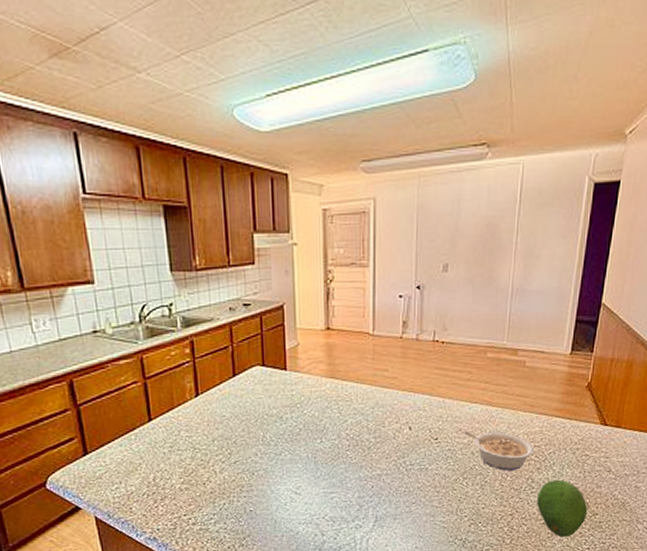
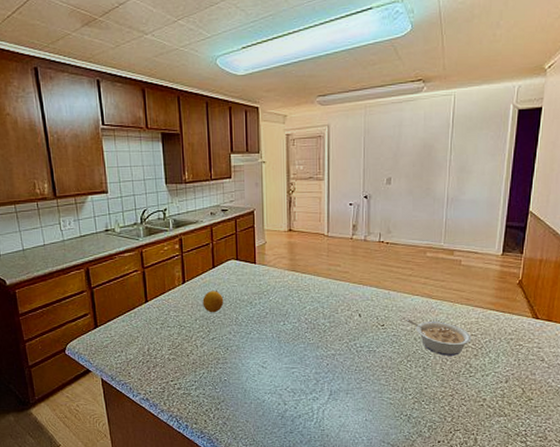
fruit: none [221,403,248,432] -> present [202,290,224,313]
fruit: present [537,479,587,537] -> none [475,366,522,418]

